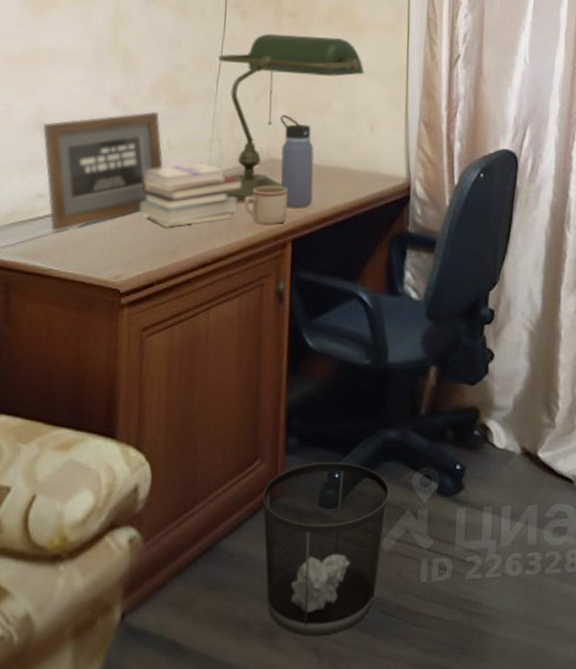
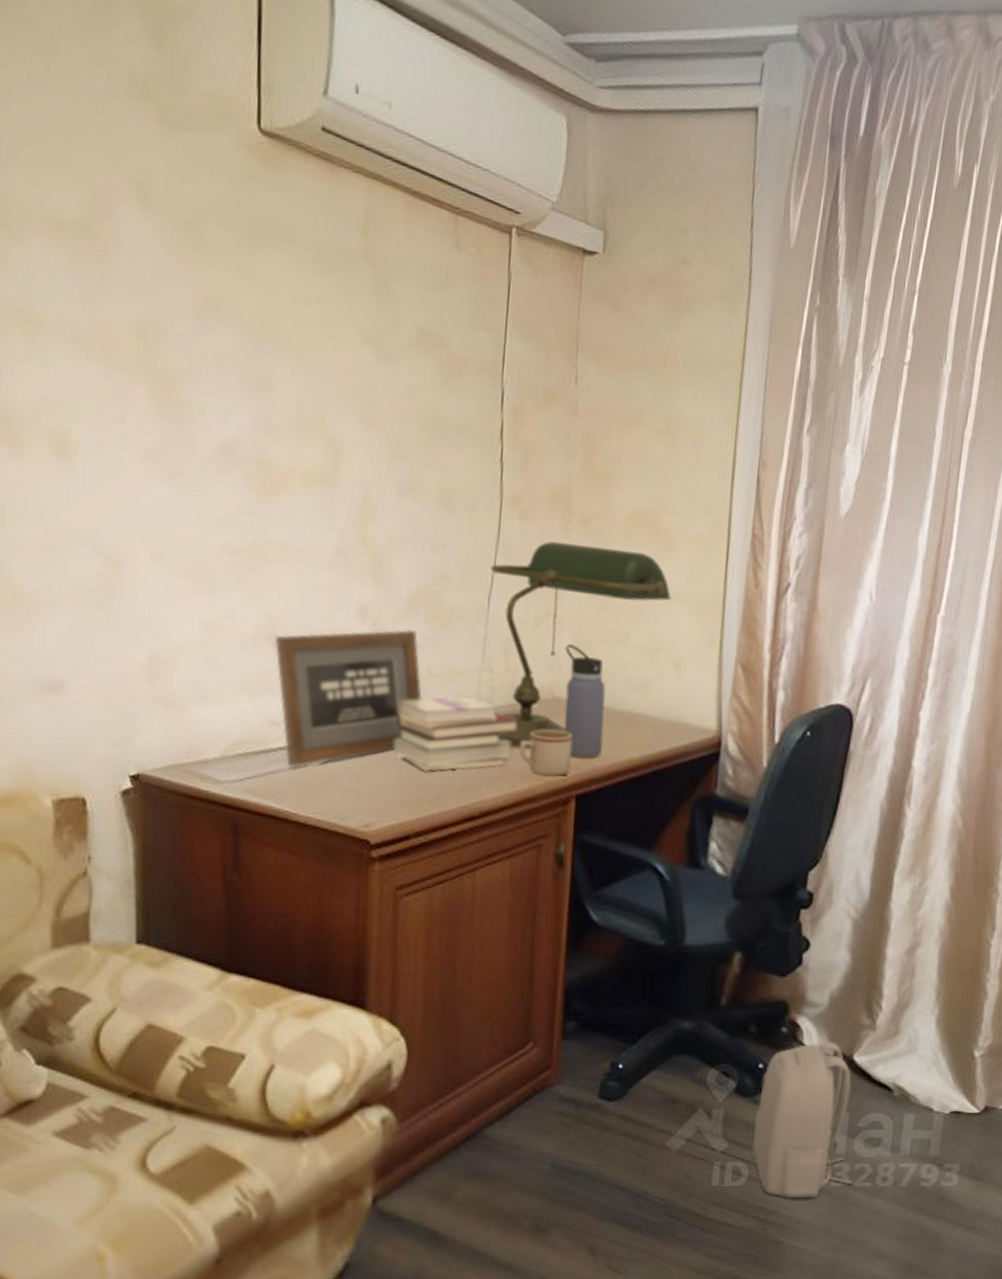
waste bin: present [262,462,390,636] -> none [534,1050,681,1234]
backpack: none [456,442,545,589] -> present [754,1042,853,1198]

